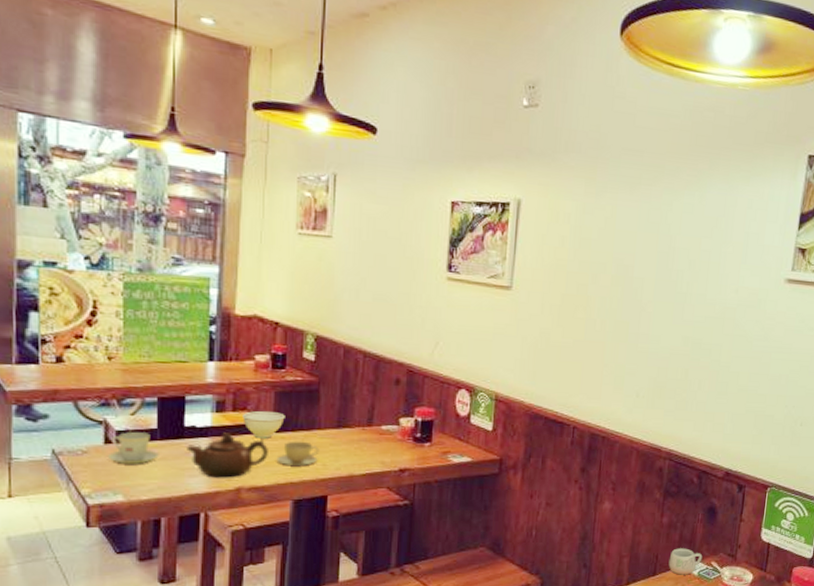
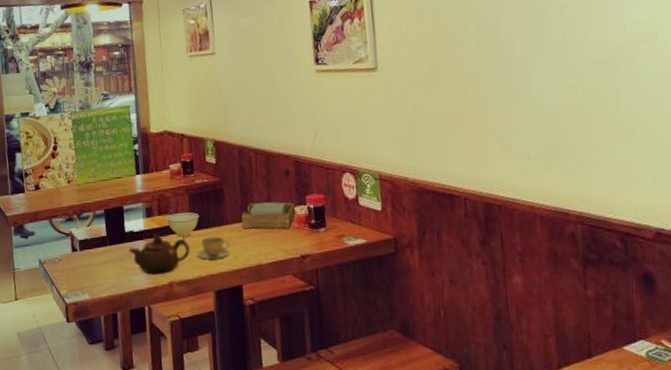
teacup: present [107,432,159,464] -> none [75,240,110,268]
napkin holder: none [336,409,400,440] -> present [241,202,295,229]
teacup: present [668,548,703,575] -> none [604,324,648,357]

